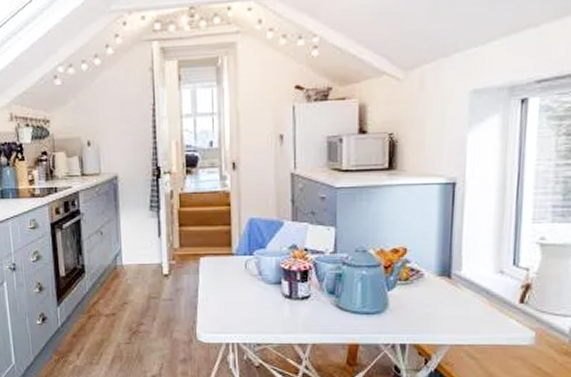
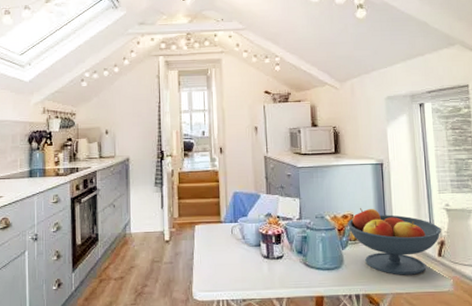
fruit bowl: none [398,241,528,324] -> present [348,208,441,275]

